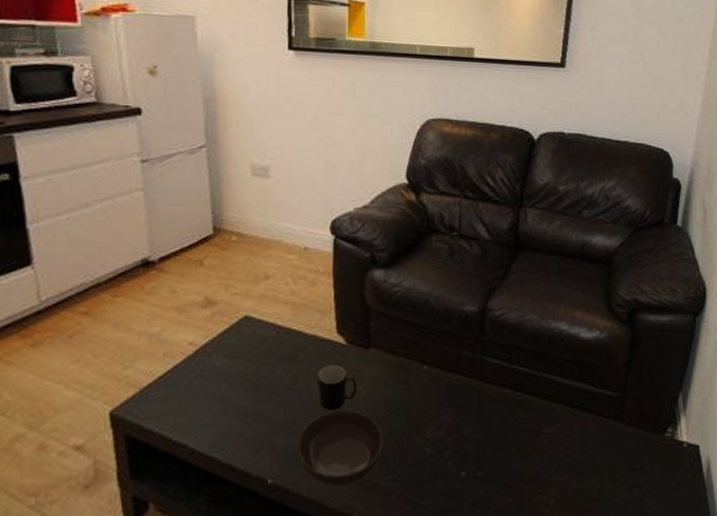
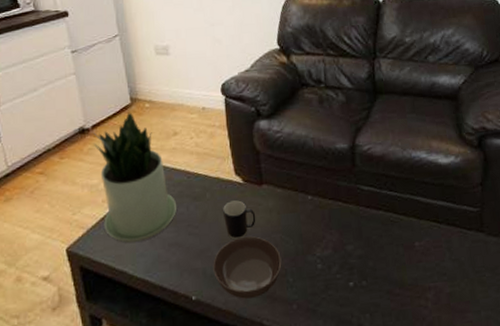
planter: none [159,245,260,409] -> present [93,112,177,243]

